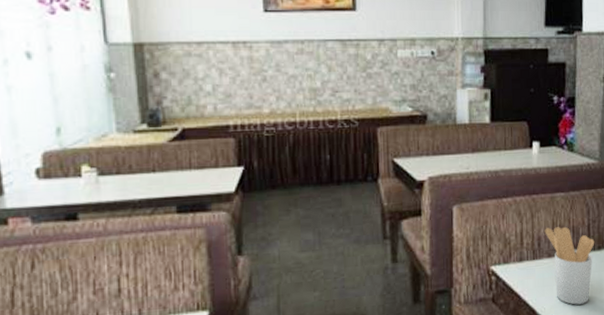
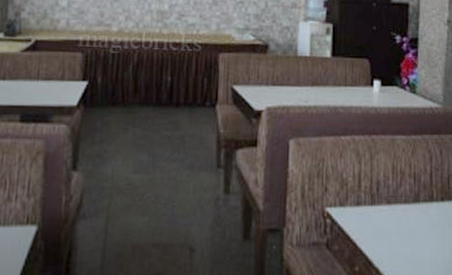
utensil holder: present [544,226,595,305] -> none [383,172,438,260]

